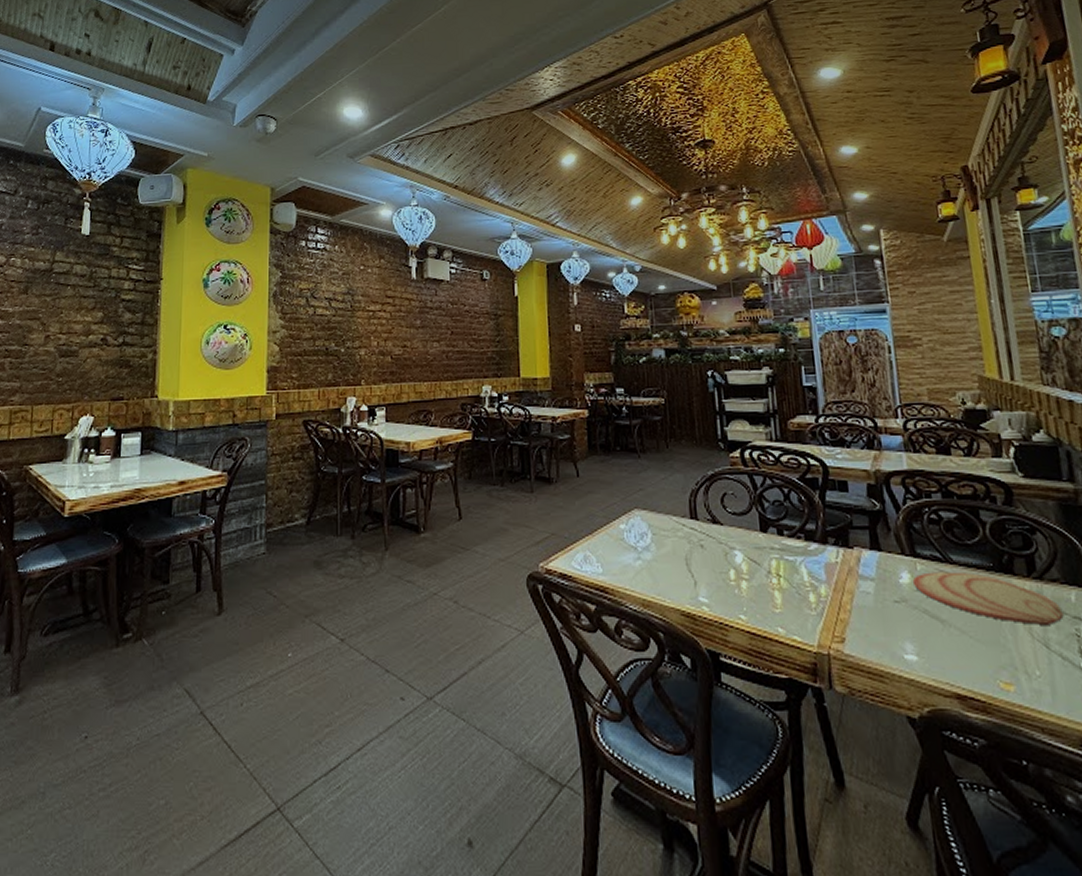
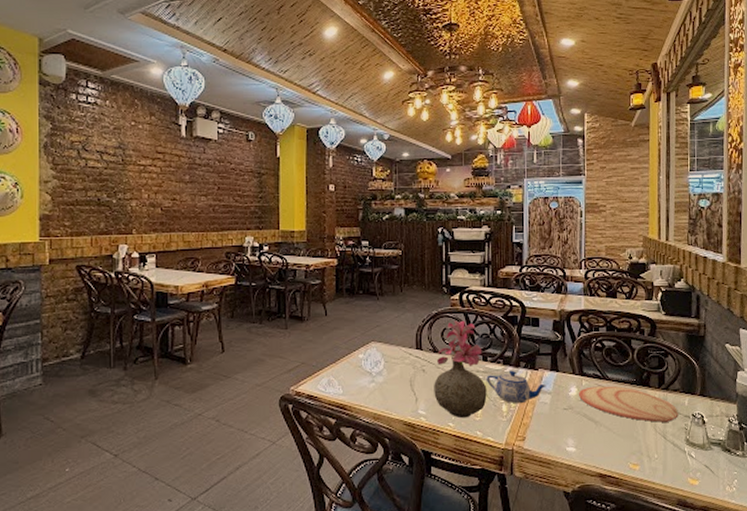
vase: none [716,483,788,610] -> present [434,320,487,419]
teapot: none [784,548,867,593] -> present [487,370,546,404]

